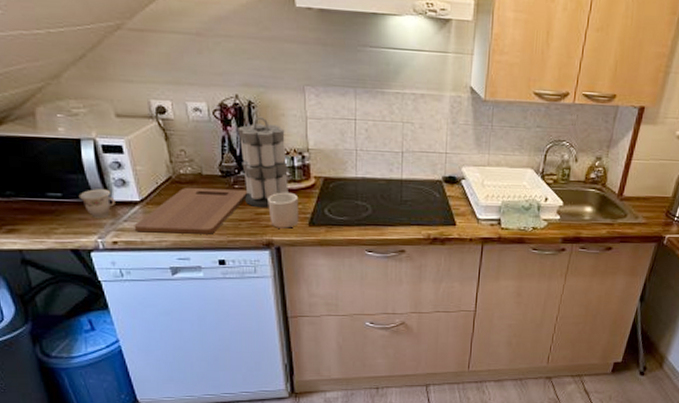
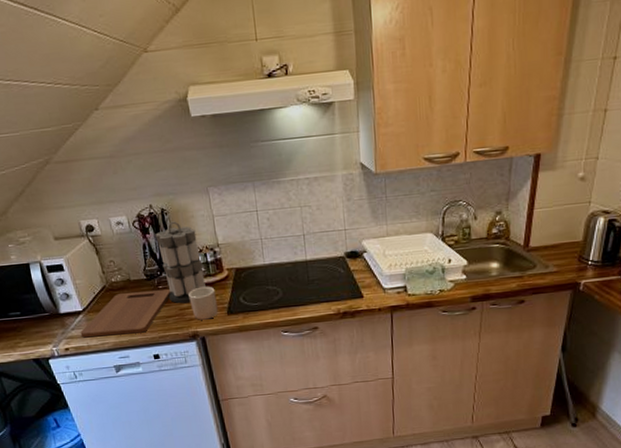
teacup: present [78,189,115,218] -> none [33,304,63,330]

